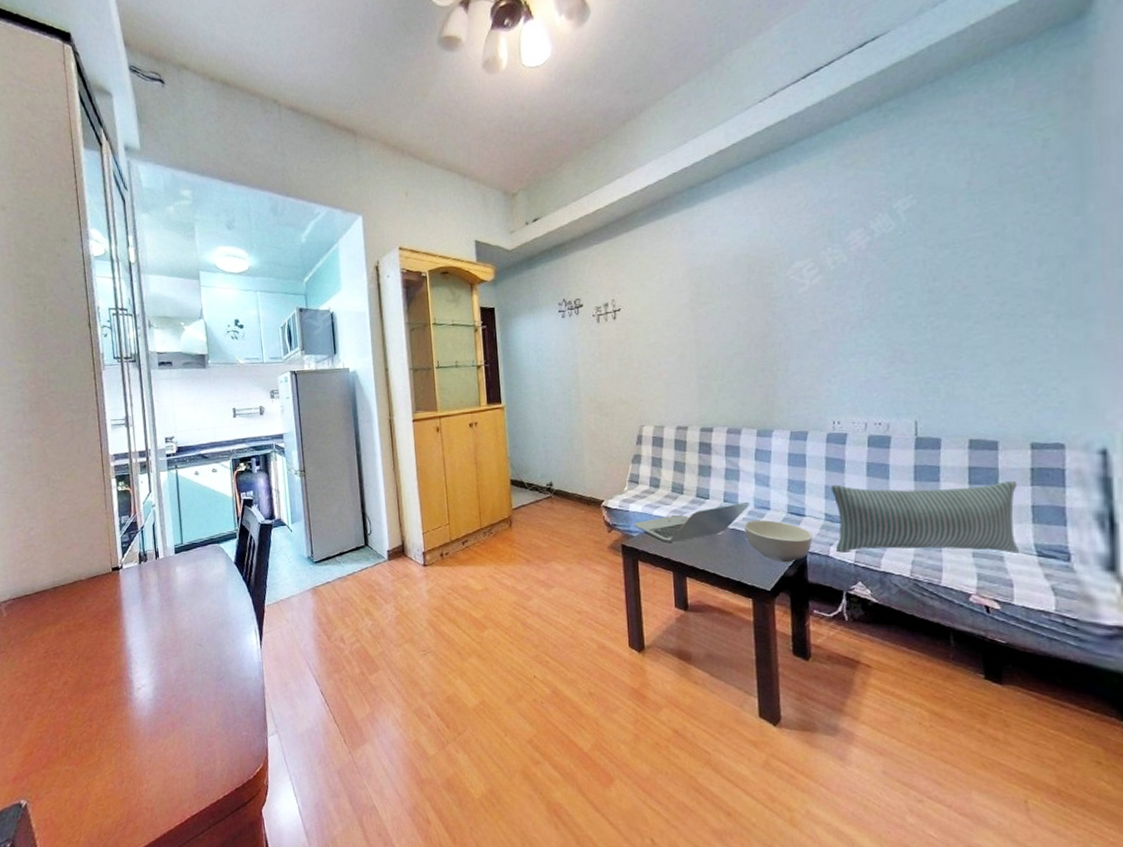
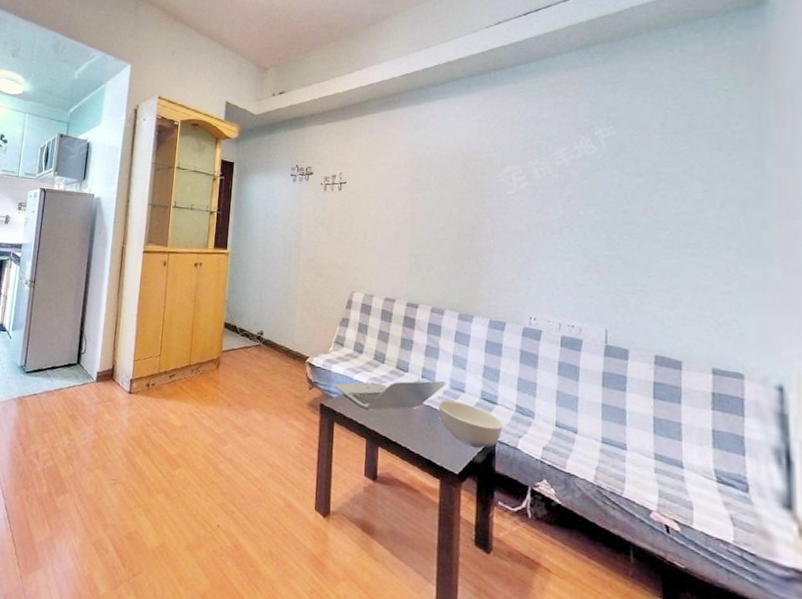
pillow: present [831,480,1019,555] -> none [523,378,699,477]

